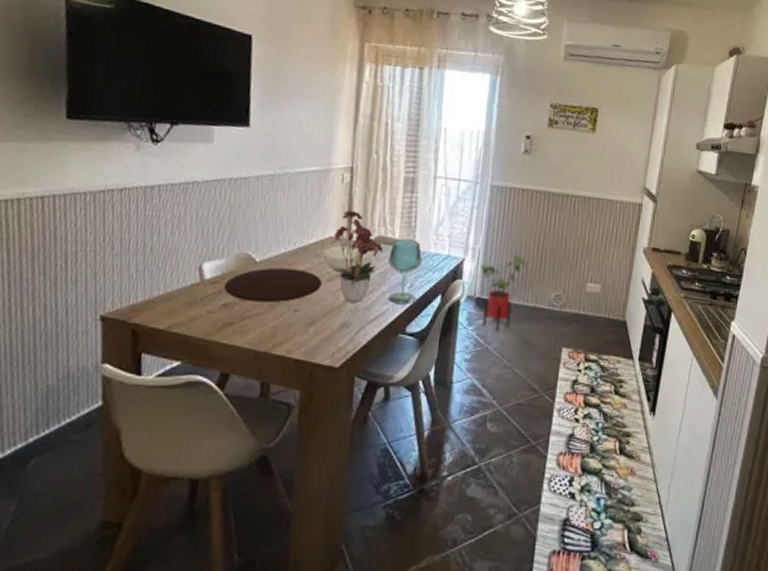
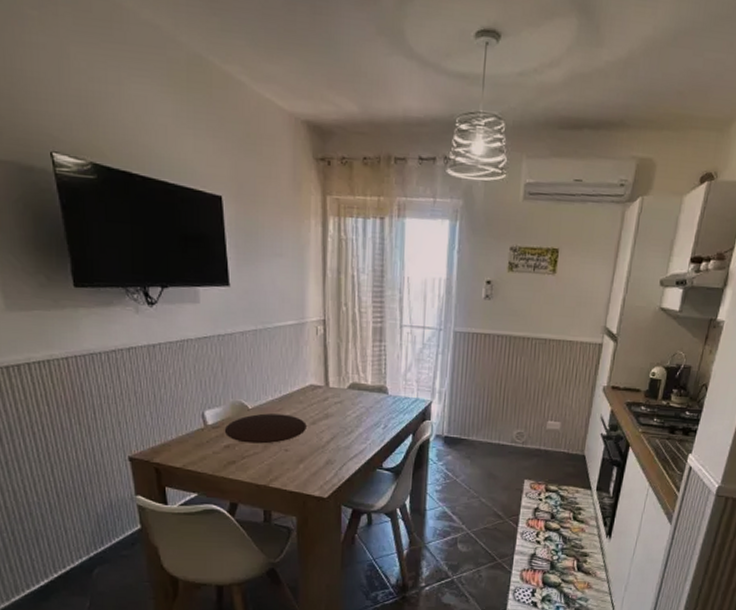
bowl: present [322,245,374,273] -> none [304,392,350,417]
flower arrangement: present [334,210,383,303] -> none [313,360,358,443]
wine glass: present [388,238,423,305] -> none [363,384,394,444]
house plant: present [480,255,527,332] -> none [446,397,491,467]

